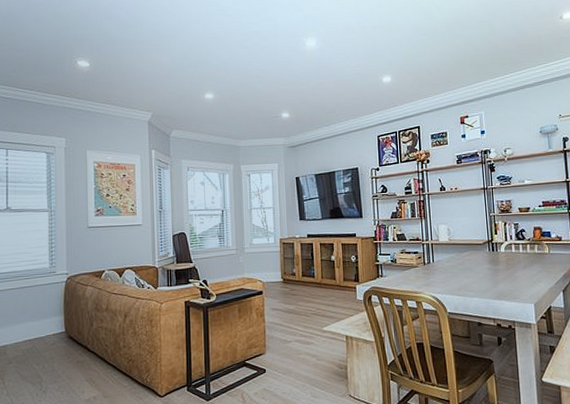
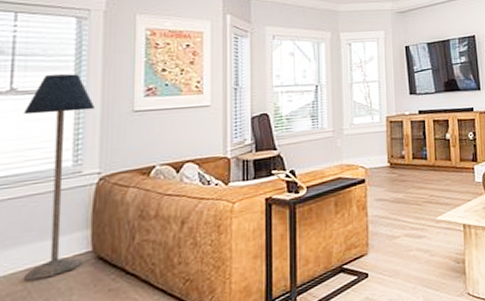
floor lamp: none [16,197,61,349] -> present [24,74,94,281]

